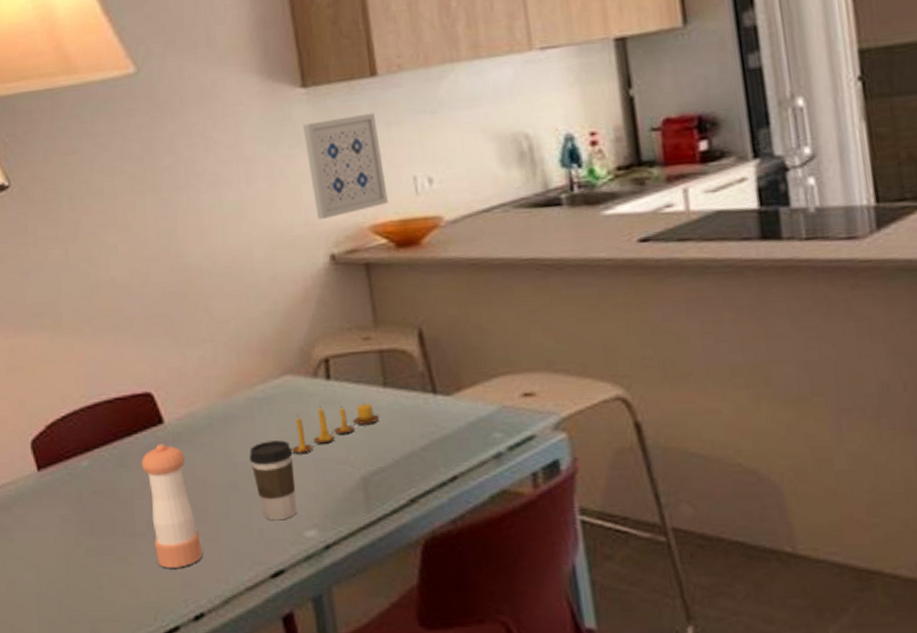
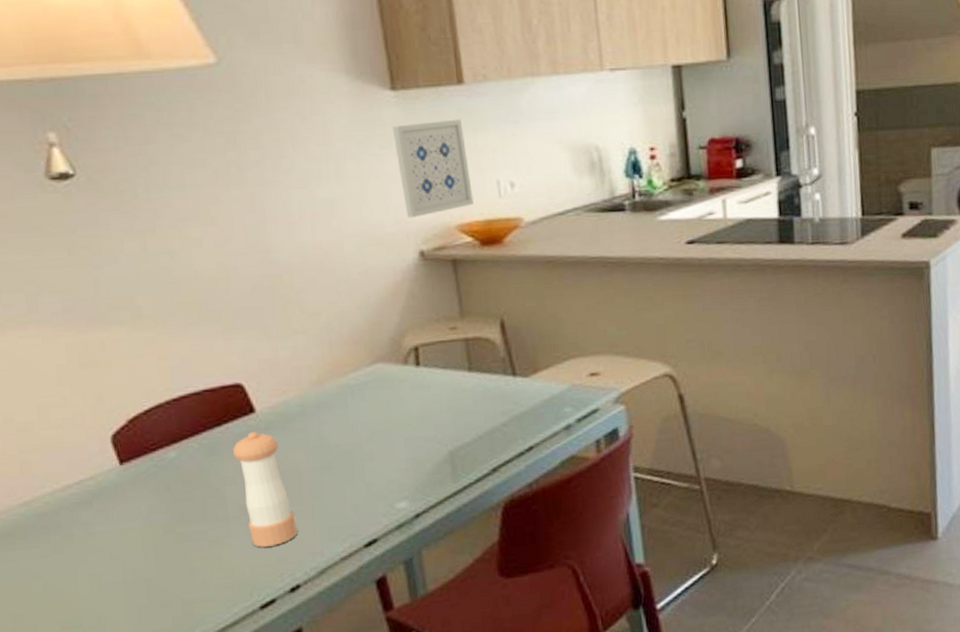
coffee cup: present [249,440,297,521] -> none [342,423,389,496]
candle: present [291,403,379,454] -> none [383,386,465,435]

